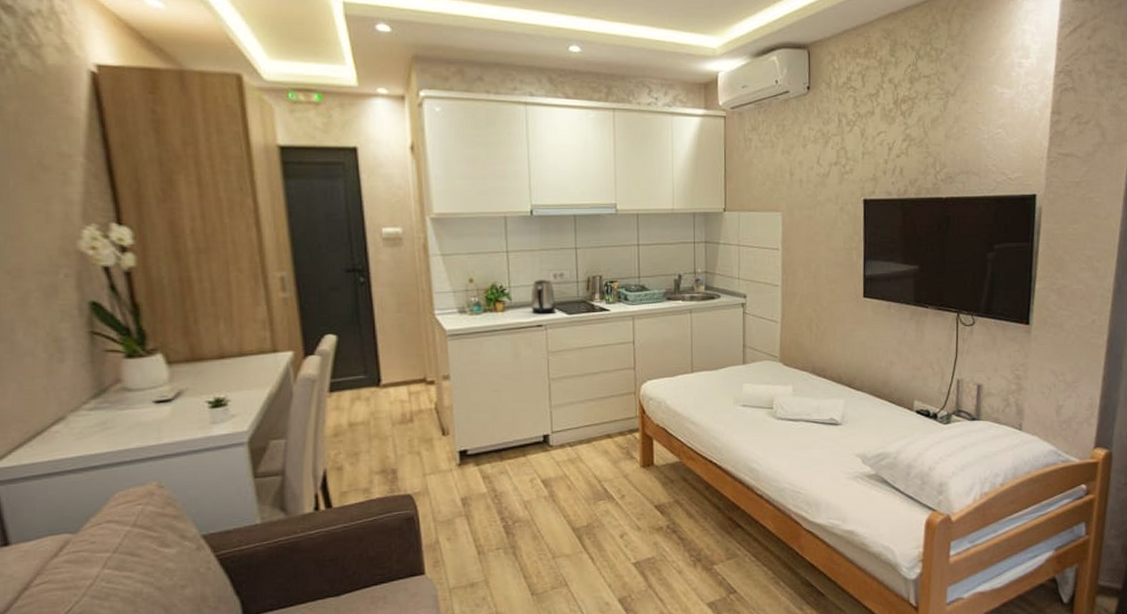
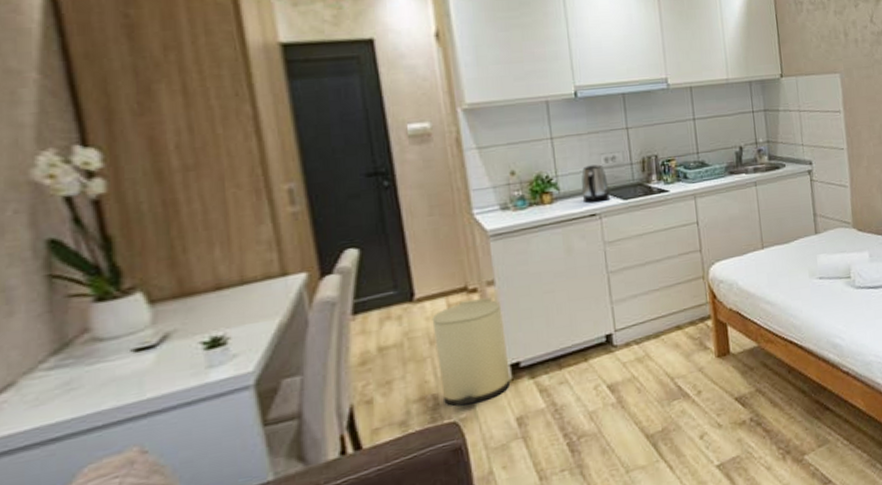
pedal bin: none [395,390,458,482] -> present [432,297,511,406]

